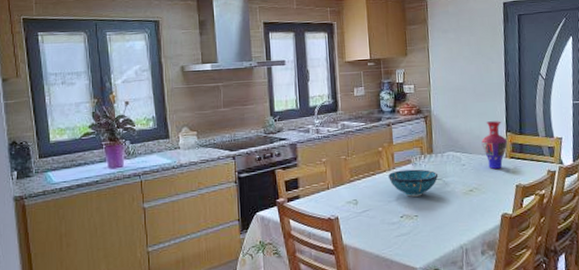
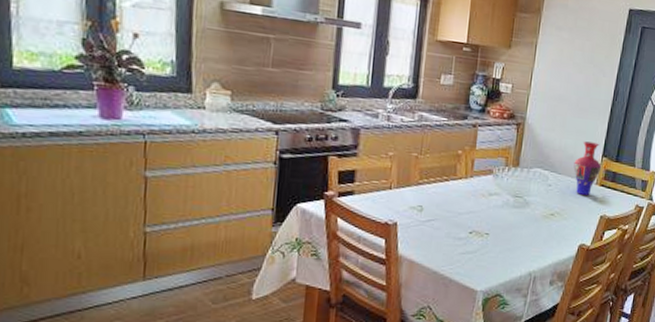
decorative bowl: present [388,169,439,197] -> none [464,180,520,213]

